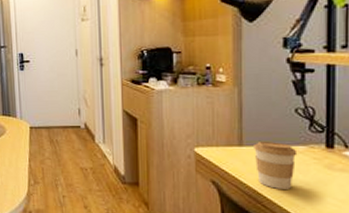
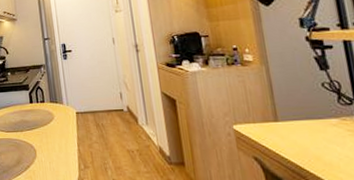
coffee cup: present [254,142,298,189] -> none [288,116,333,163]

